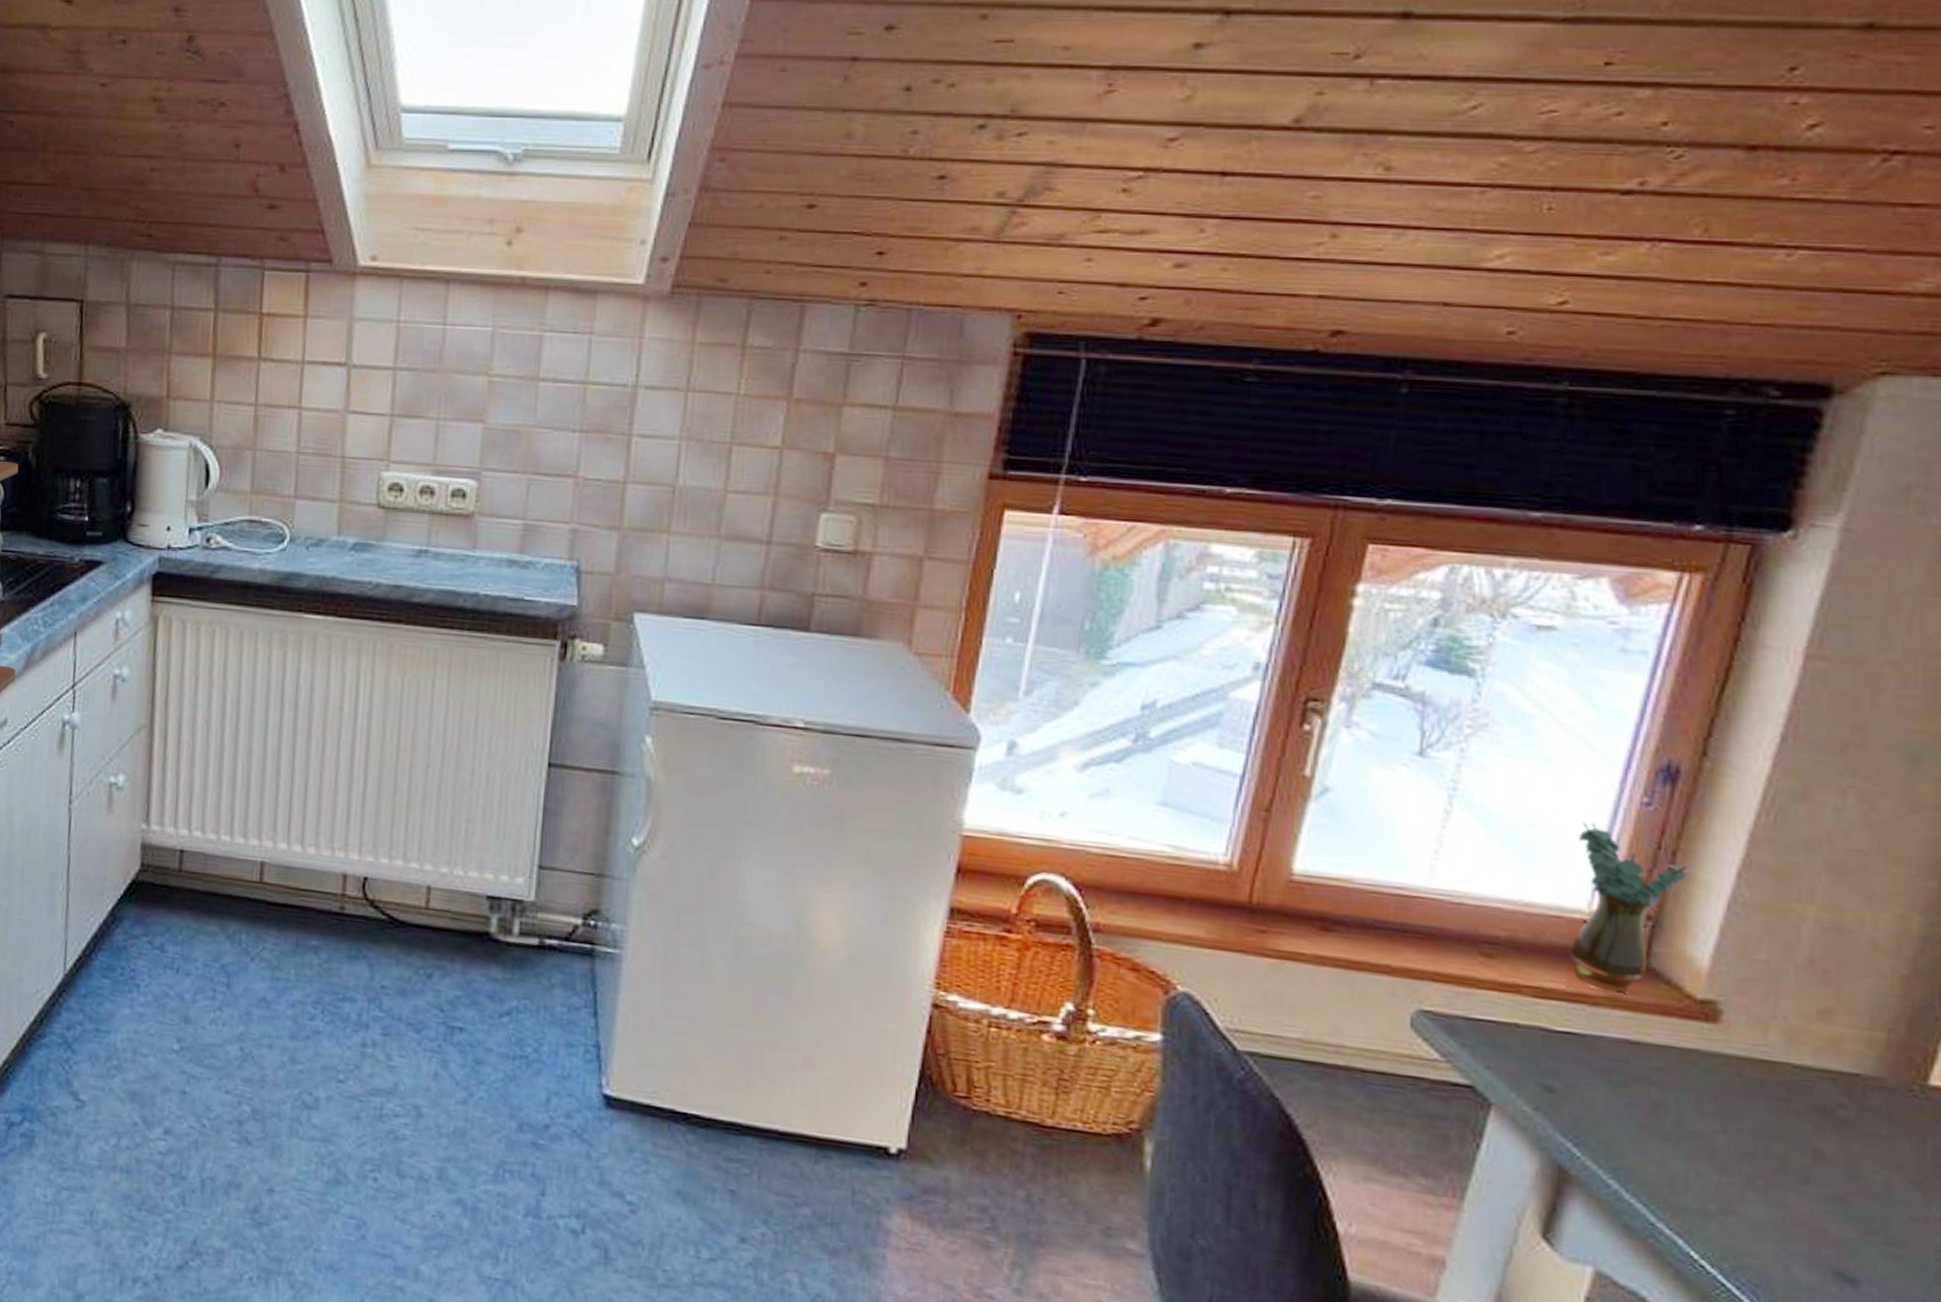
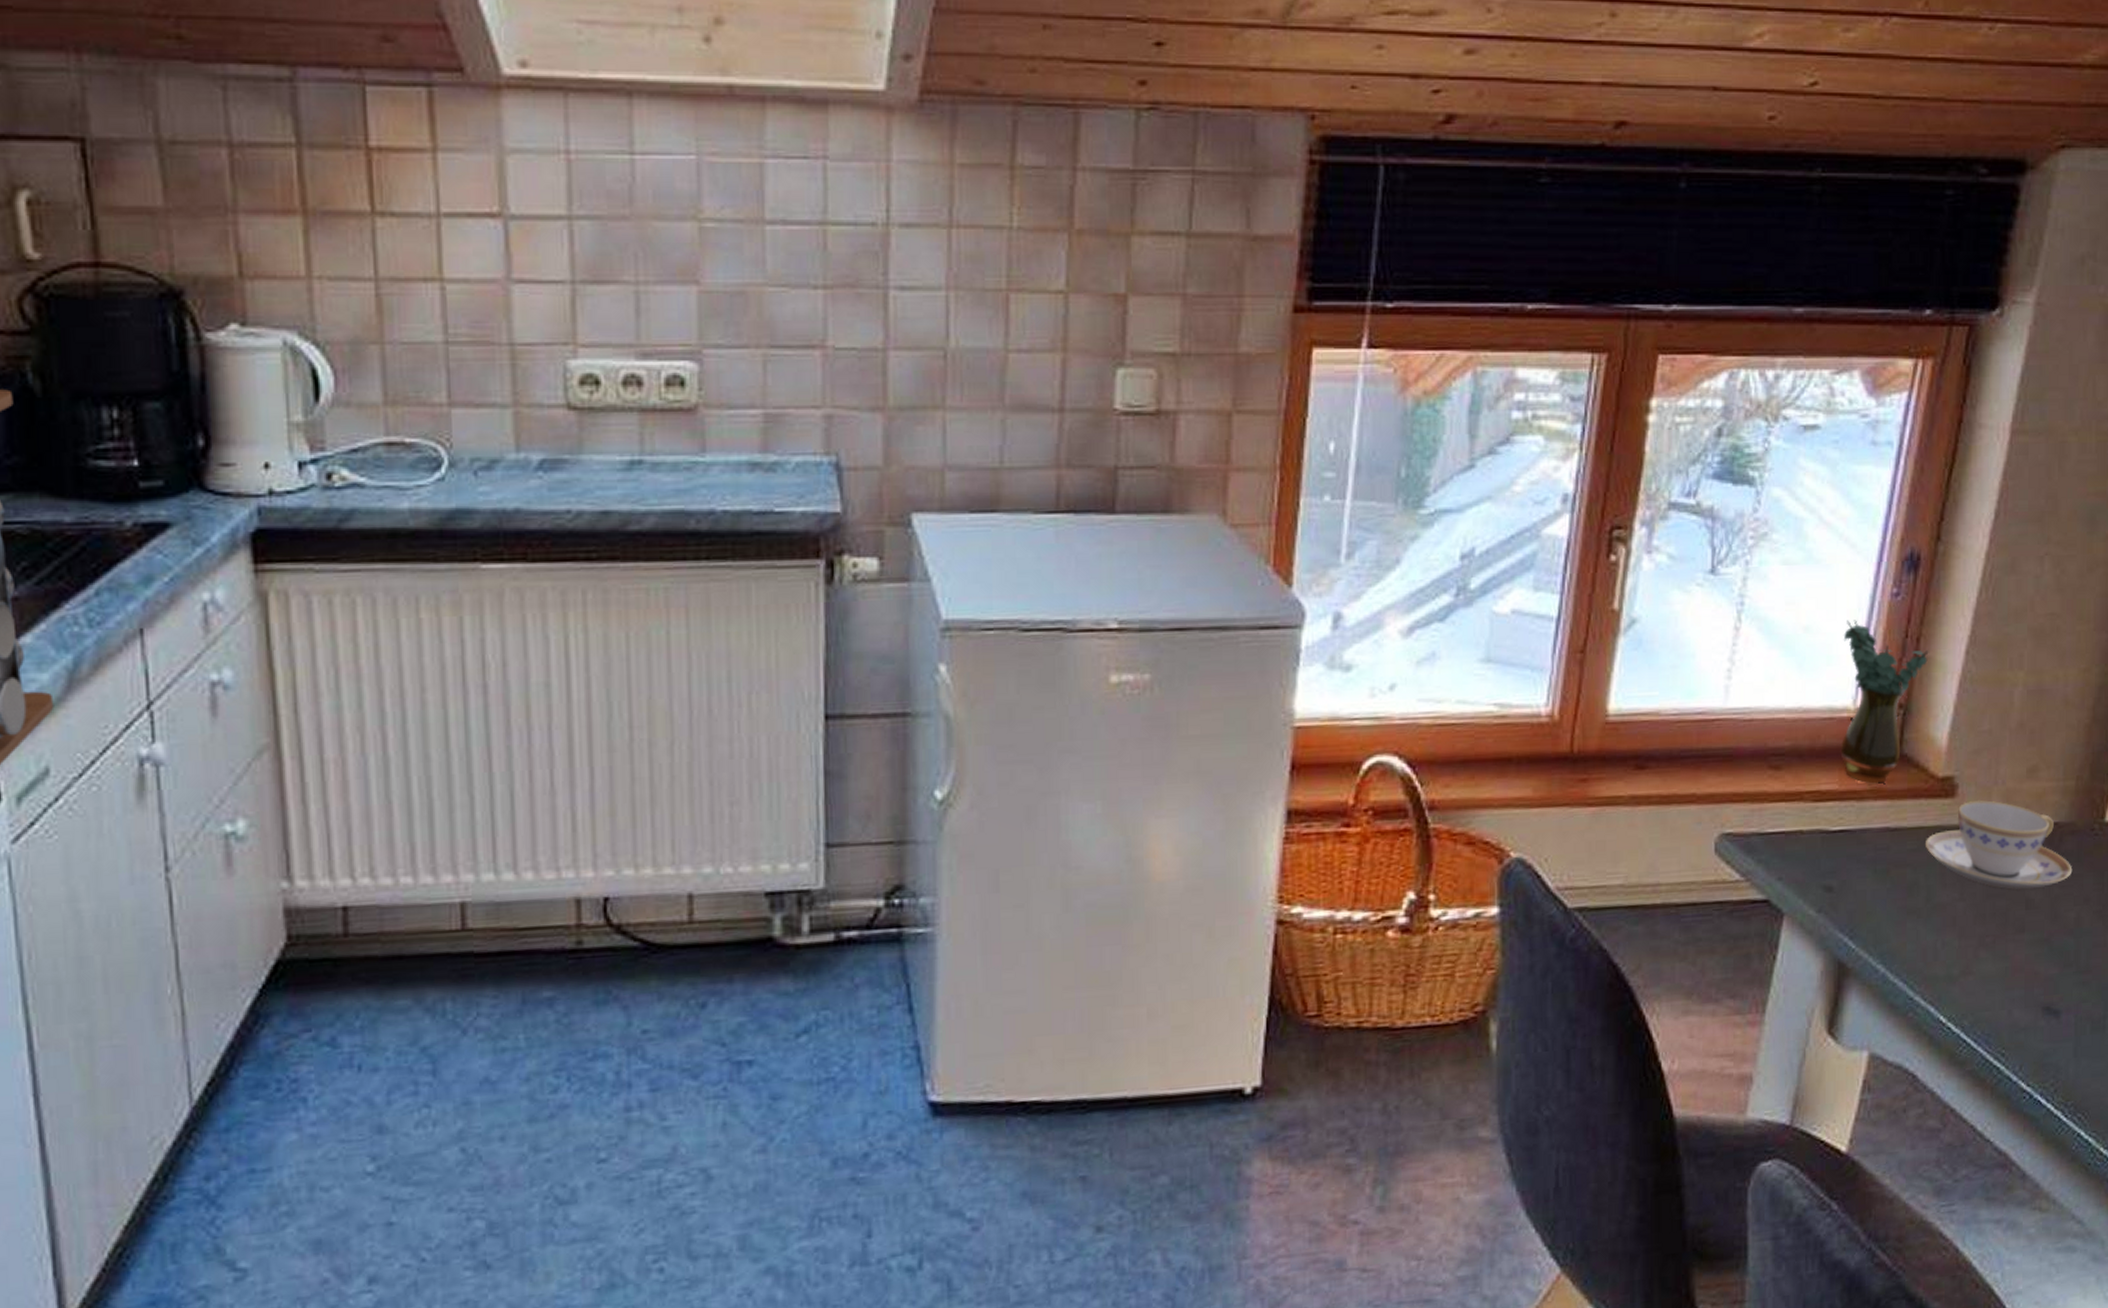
teacup: none [1675,1030,1880,1141] -> present [1924,800,2073,890]

